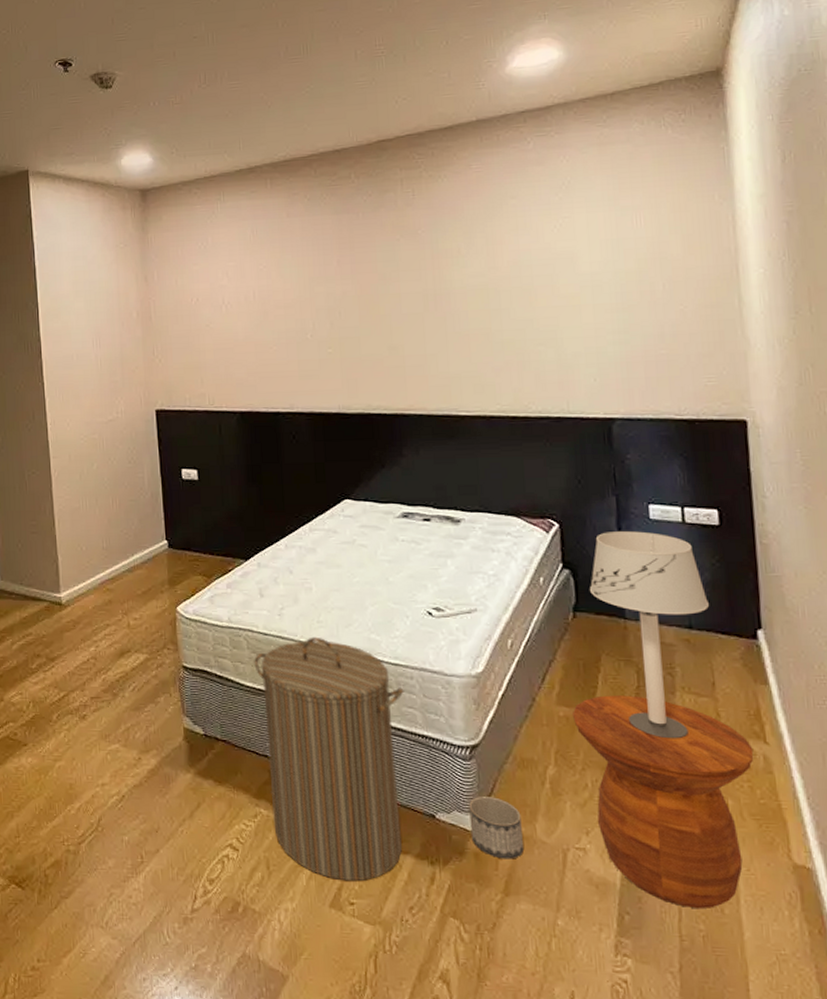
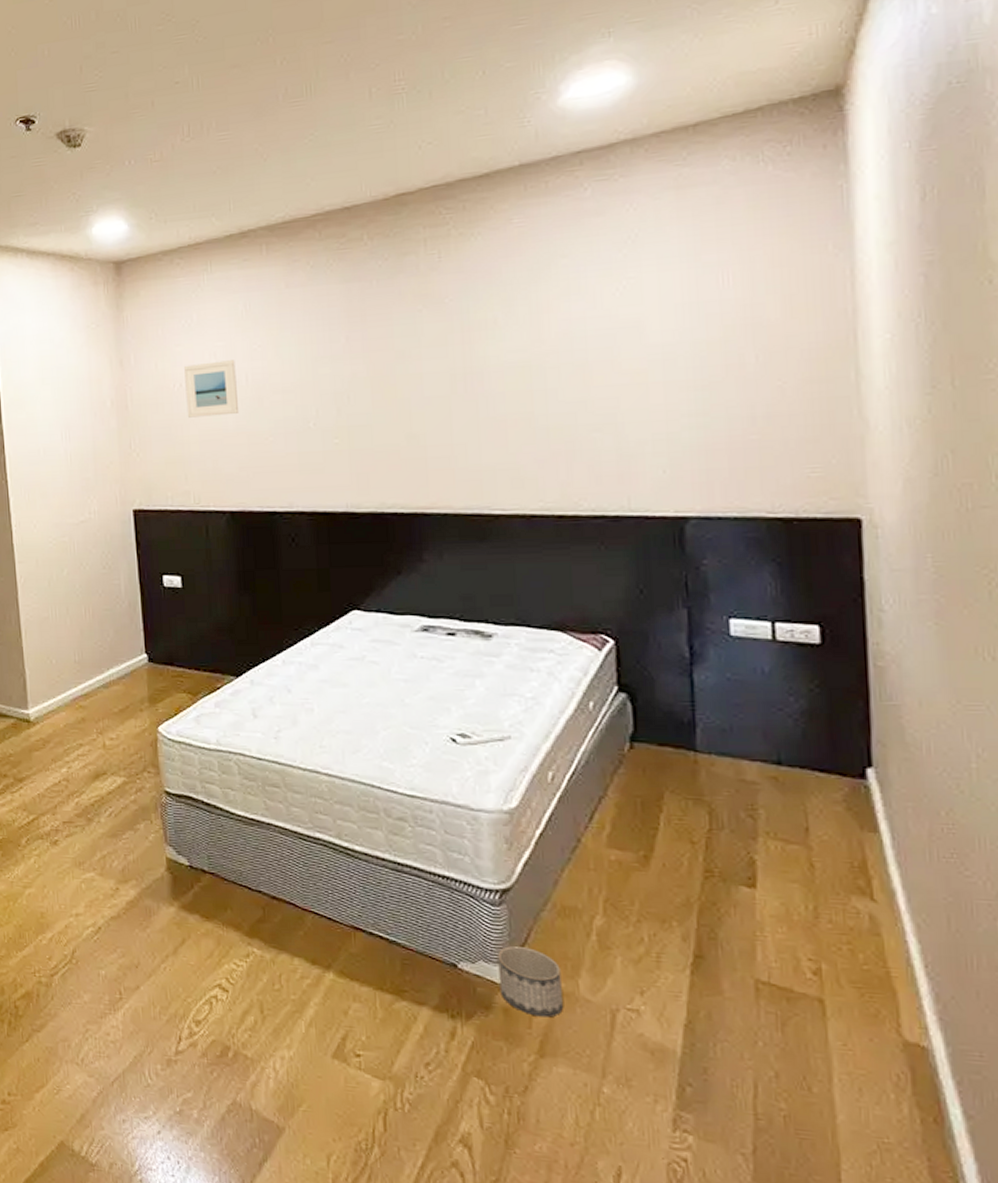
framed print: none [201,278,248,328] -> present [184,360,240,418]
laundry hamper: present [254,637,404,881] -> none [246,763,422,1031]
side table: present [573,695,754,909] -> none [627,838,857,1086]
table lamp: present [590,531,709,739] -> none [652,650,804,892]

